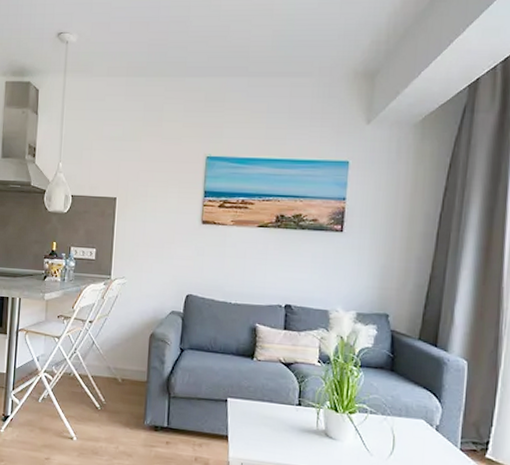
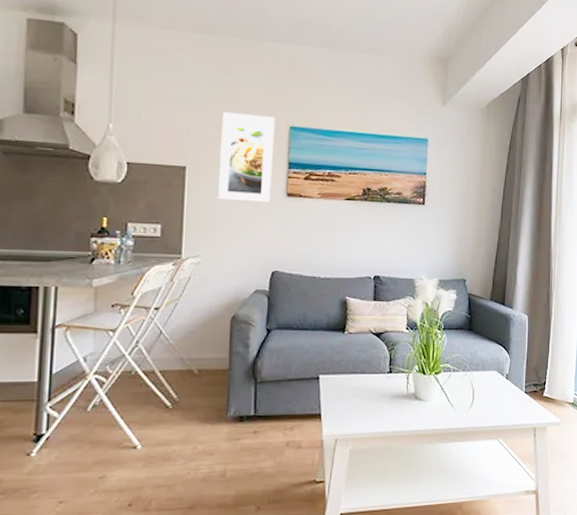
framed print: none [142,146,194,230] -> present [218,111,275,203]

